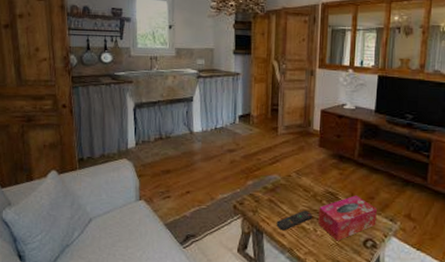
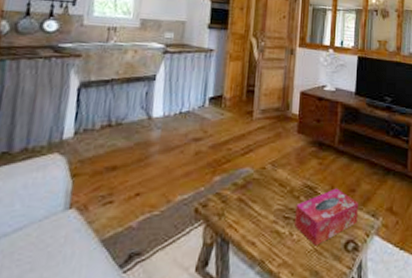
remote control: present [276,210,312,231] -> none [246,210,288,238]

